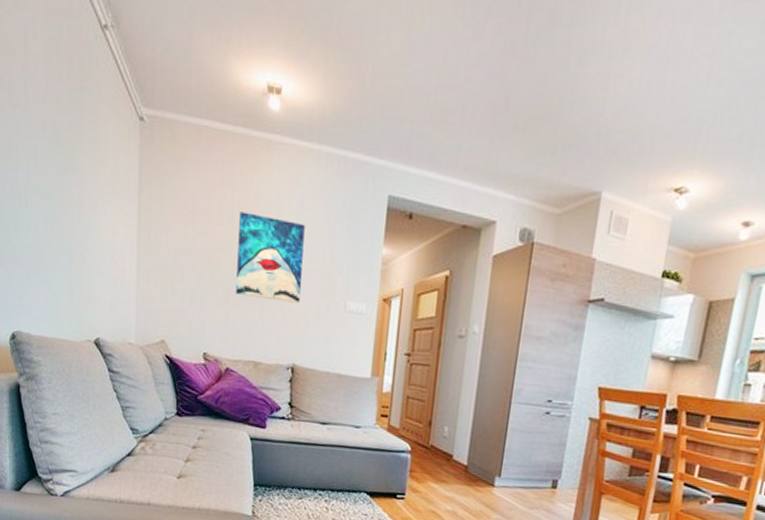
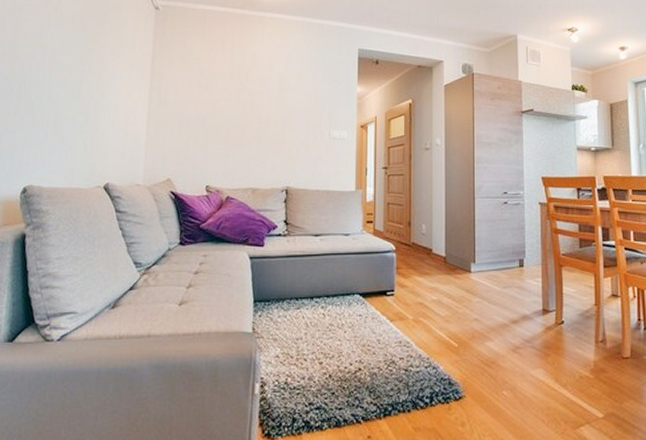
wall art: present [236,211,305,304] -> none [235,69,293,136]

